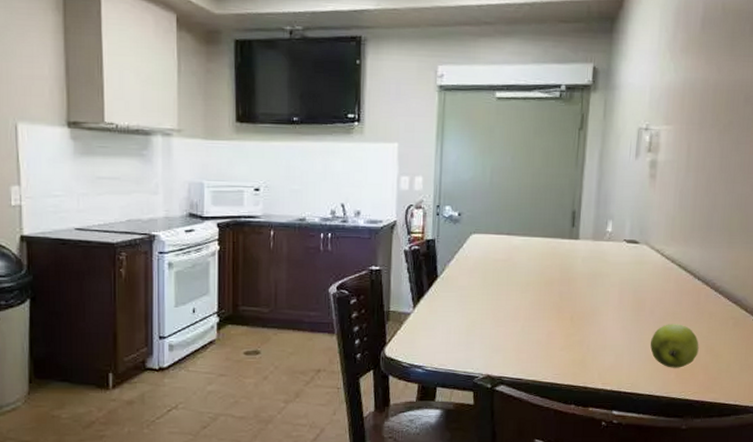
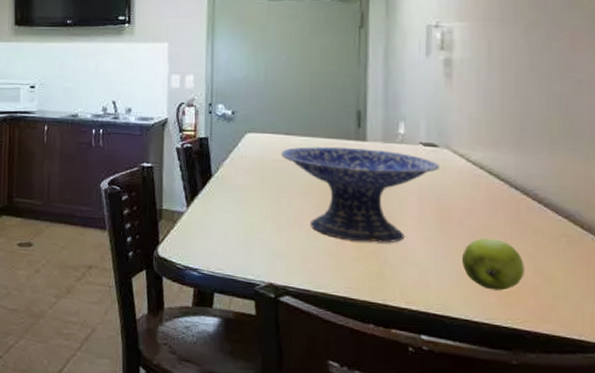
decorative bowl: none [502,245,639,333] -> present [280,146,439,243]

